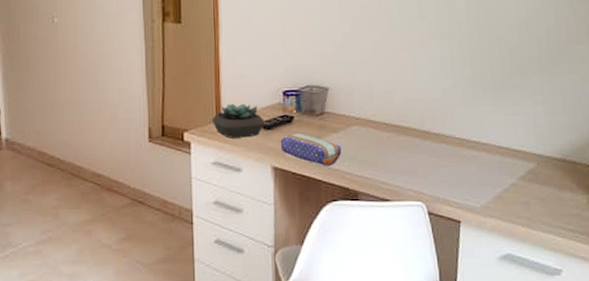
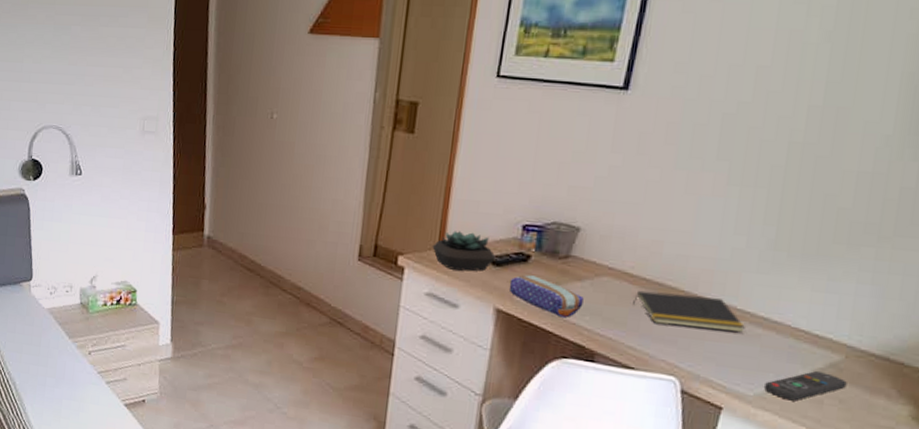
notepad: none [379,131,464,160] -> present [633,290,745,333]
remote control: none [487,179,543,206] -> present [764,371,847,401]

